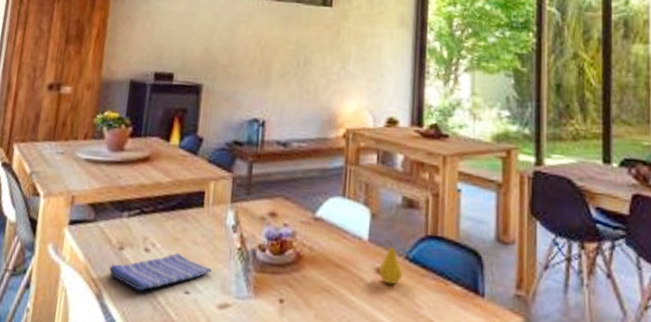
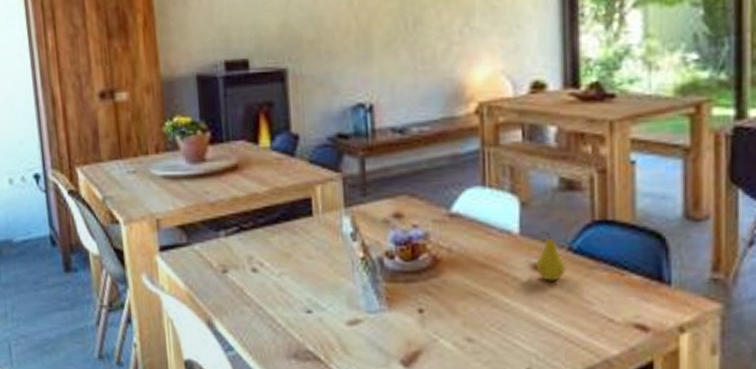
dish towel: present [109,252,212,291] -> none [216,270,334,315]

